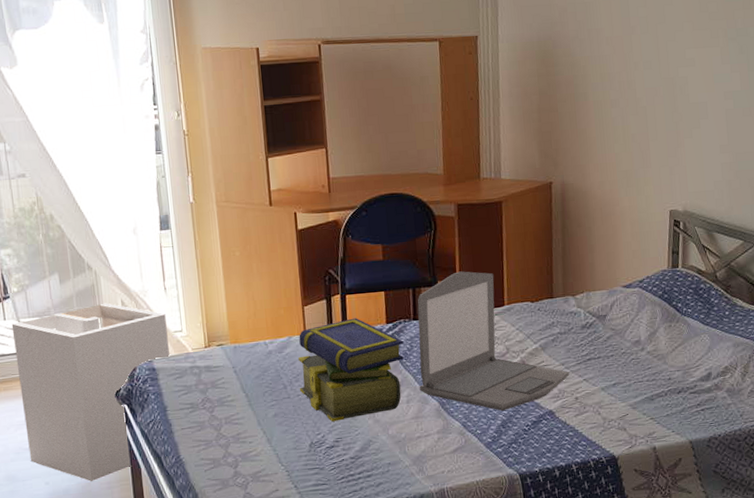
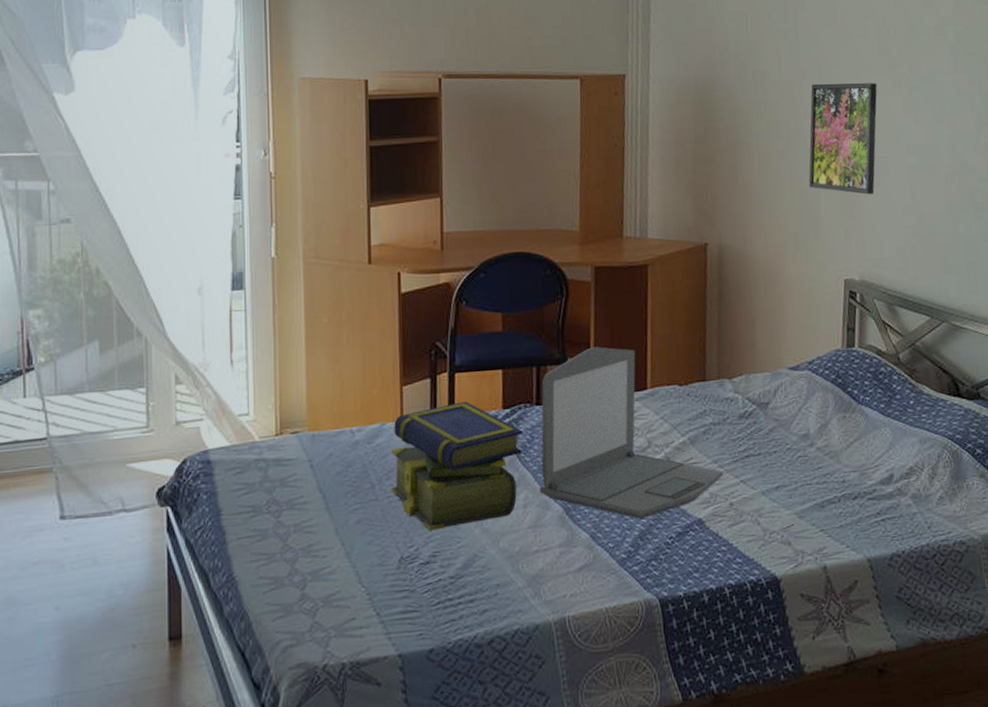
laundry hamper: present [11,303,169,482] -> none [32,378,230,606]
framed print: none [638,36,698,136] -> present [808,83,877,195]

